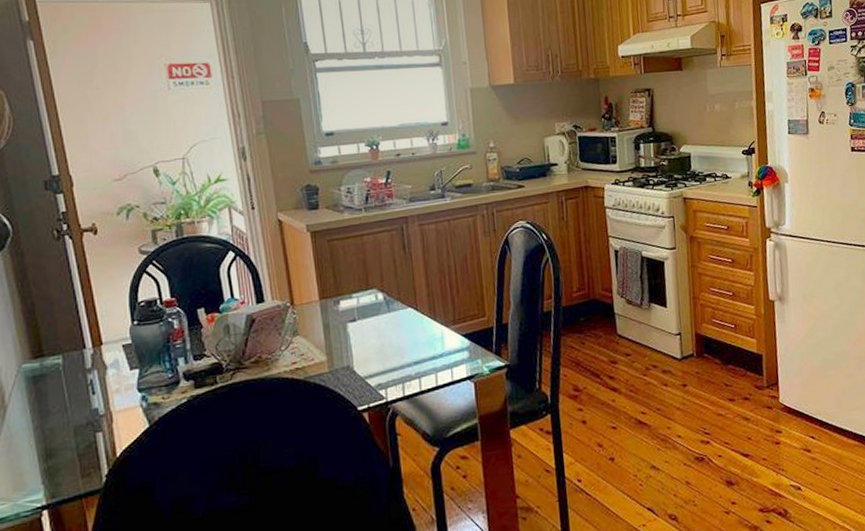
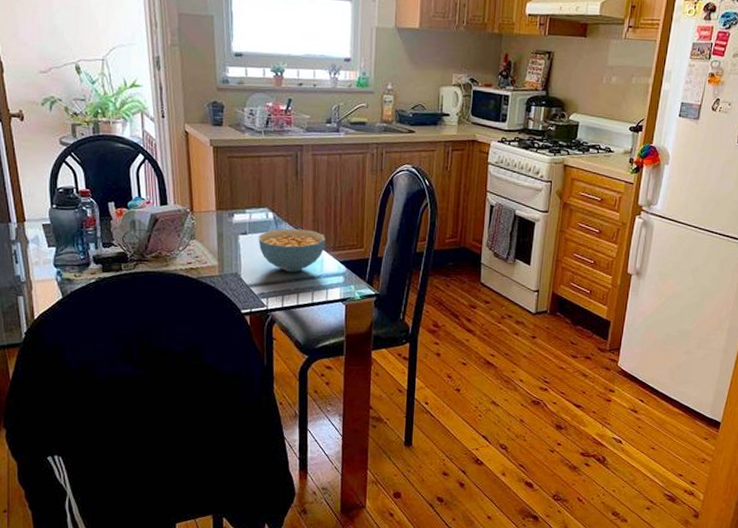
cereal bowl: none [369,305,444,356] -> present [258,228,326,272]

